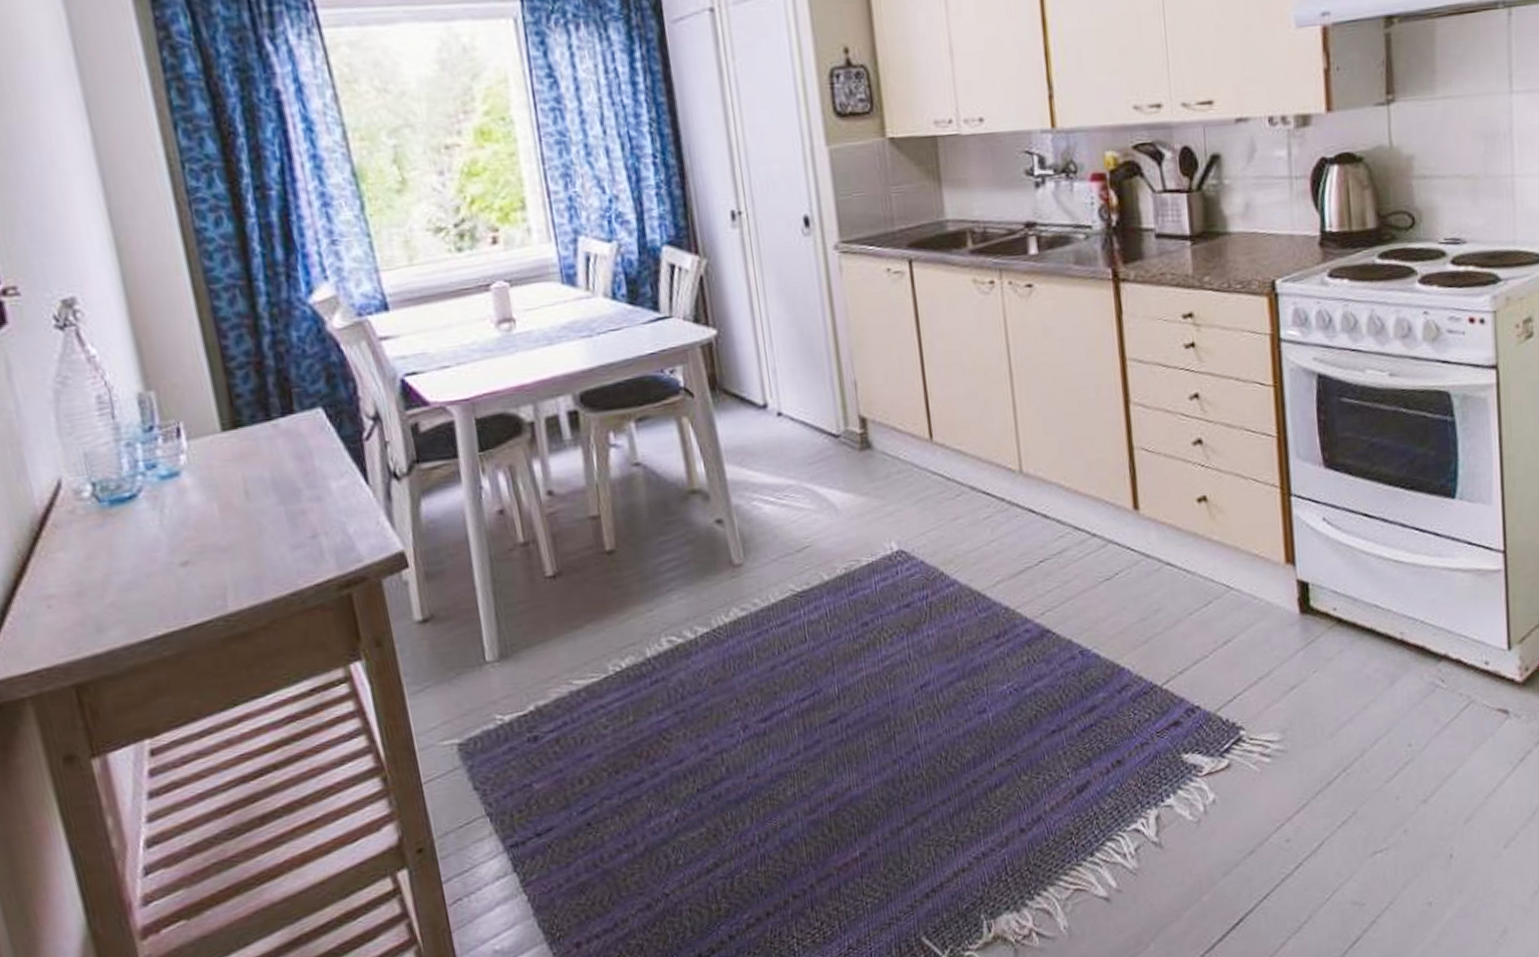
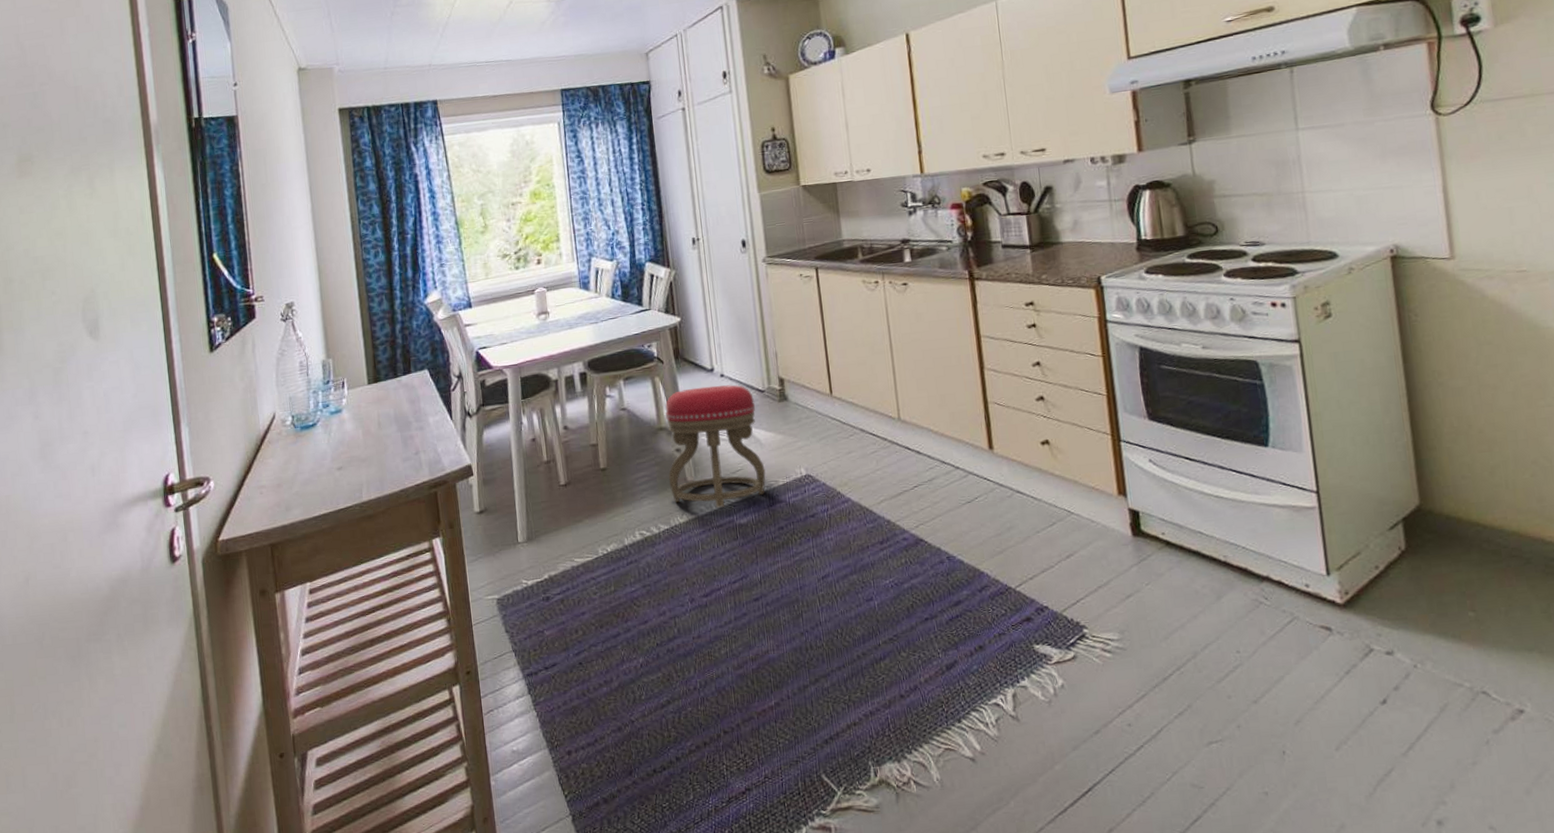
stool: none [698,427,844,601] -> present [665,385,766,508]

